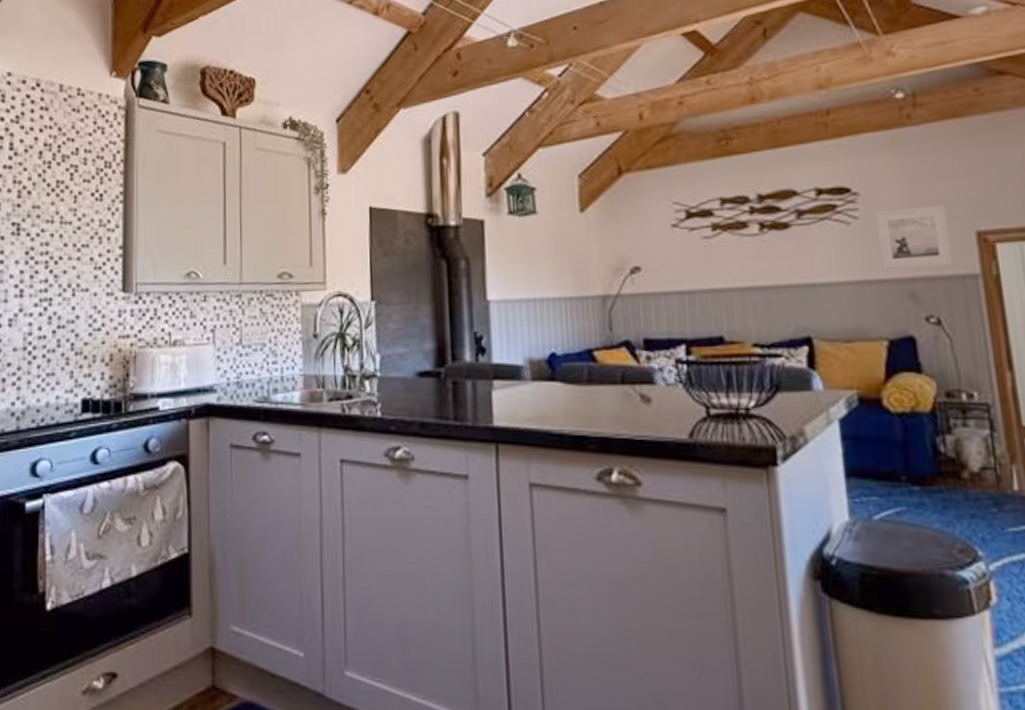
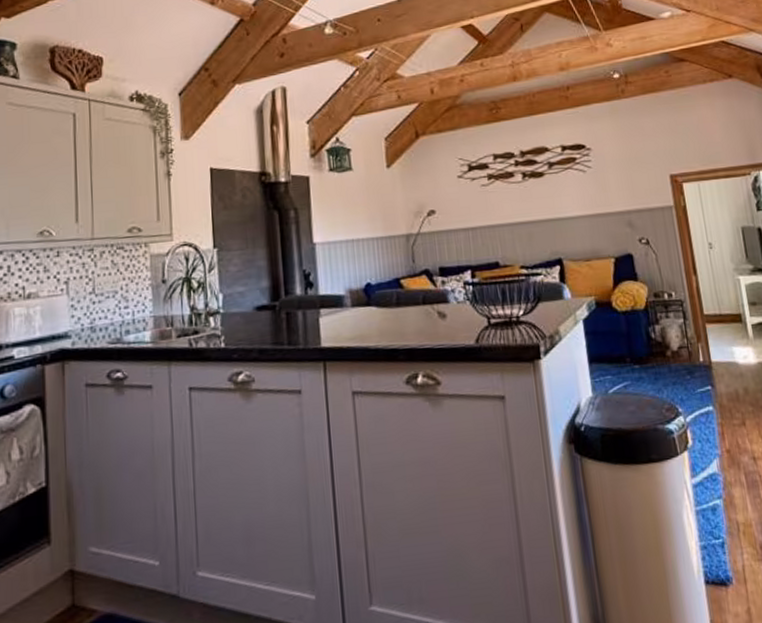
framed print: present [876,205,953,269] -> none [603,156,656,205]

